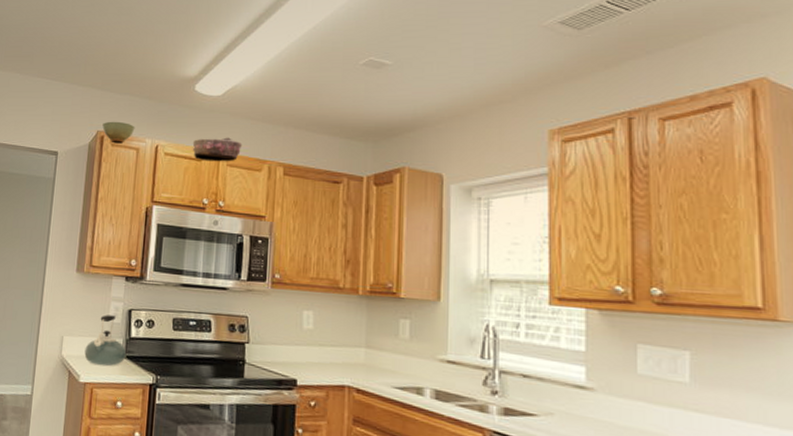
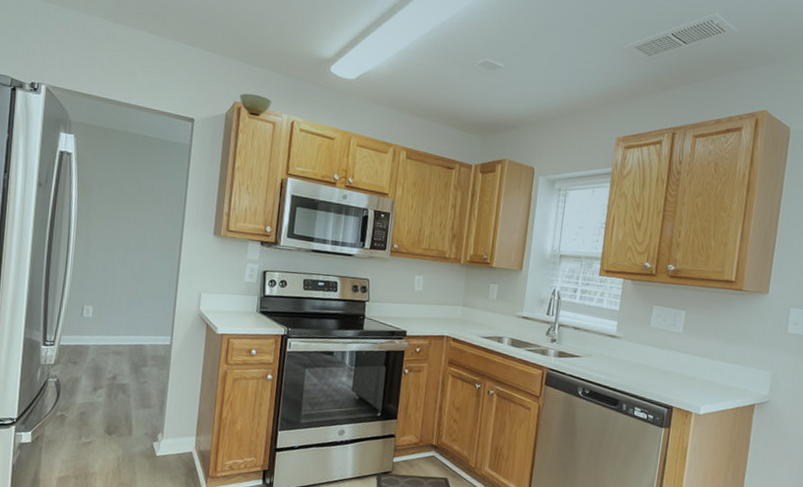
kettle: present [84,314,126,367] -> none [221,275,260,320]
decorative basket: present [192,137,243,162] -> none [326,118,372,143]

